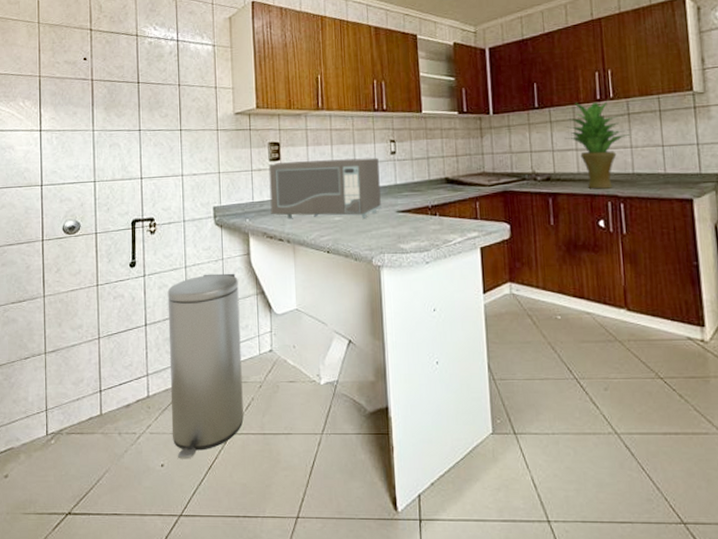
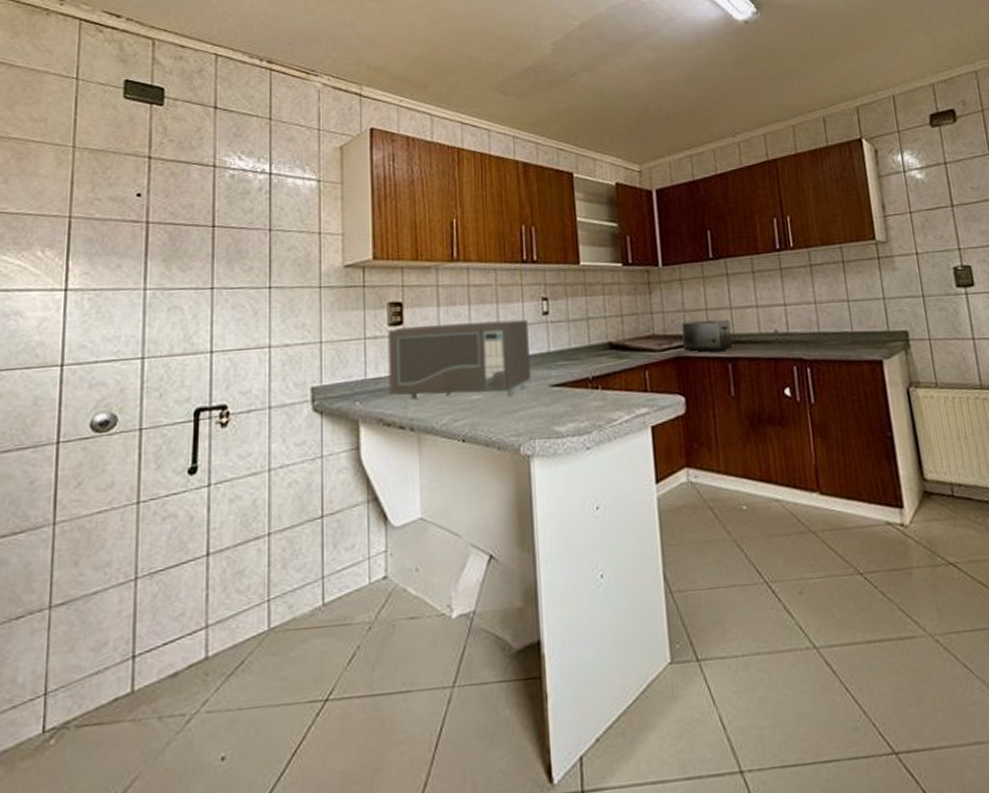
pedal bin: present [167,273,244,459] -> none [239,474,345,746]
toaster: none [509,160,553,188] -> present [682,319,733,352]
potted plant: present [564,100,633,189] -> none [742,249,816,352]

